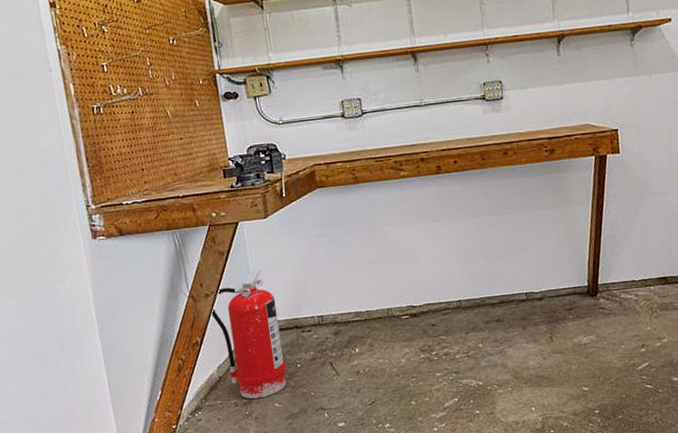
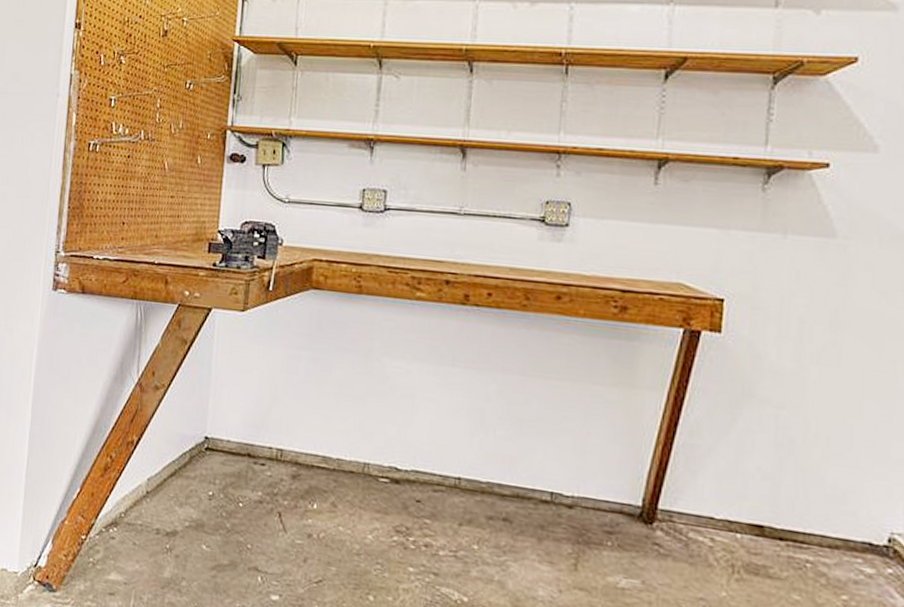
fire extinguisher: present [210,269,287,399] -> none [155,371,232,533]

